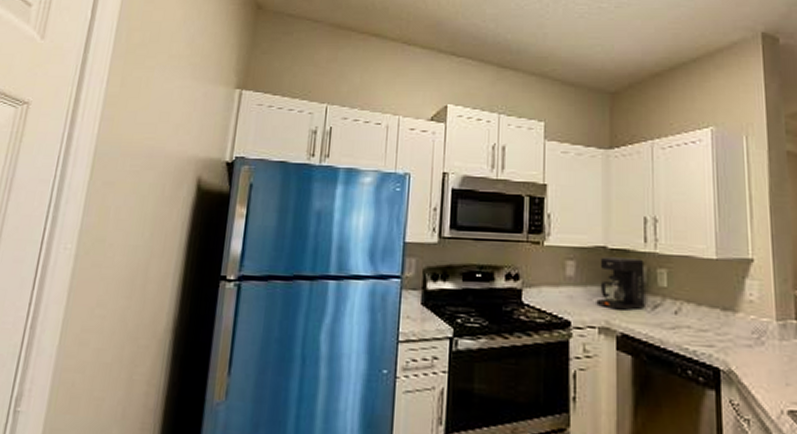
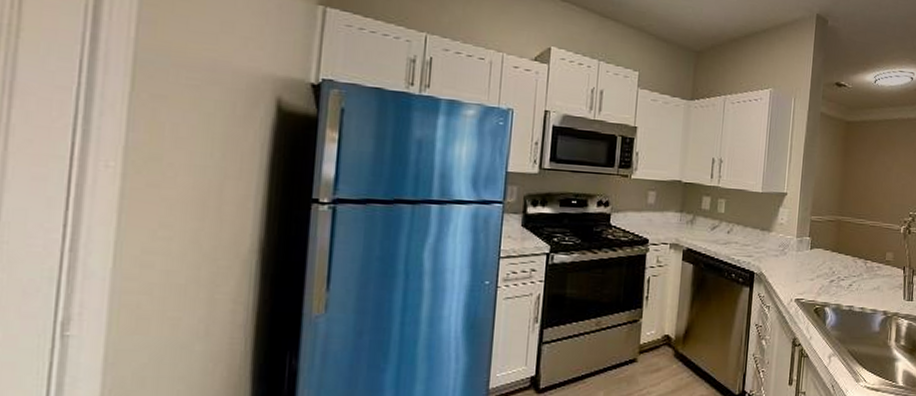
coffee maker: present [596,257,645,310] -> none [670,189,710,231]

